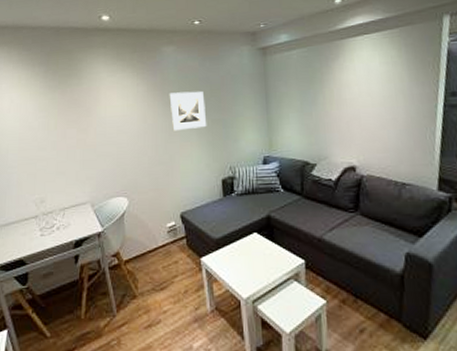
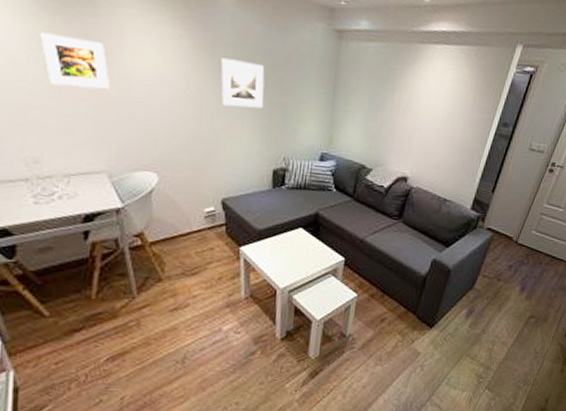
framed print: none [46,102,90,140] -> present [40,32,109,89]

